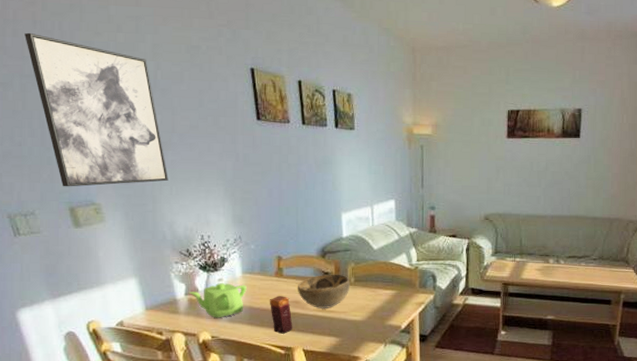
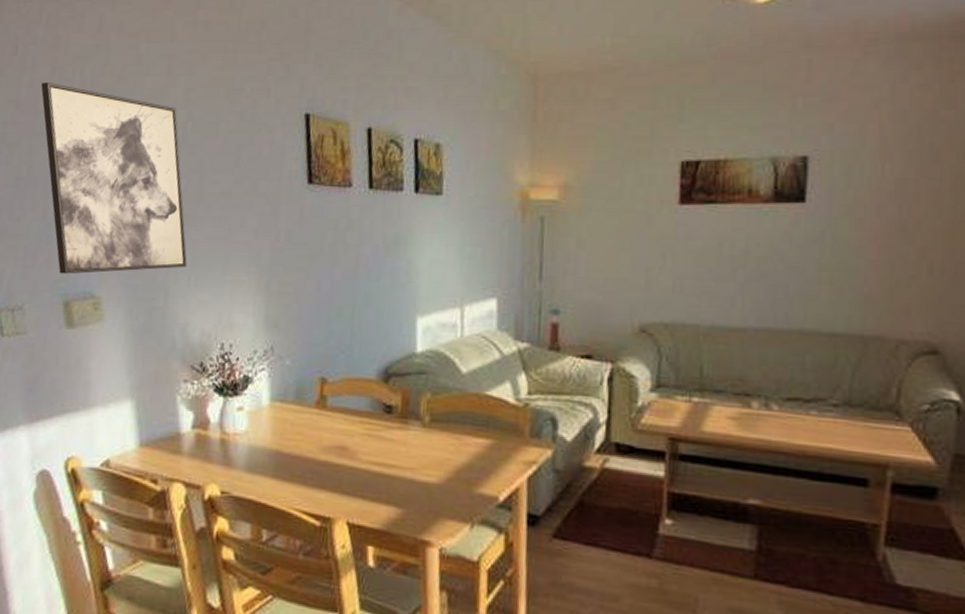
teapot: present [188,283,247,318] -> none [196,413,275,465]
candle: present [270,296,293,334] -> none [304,437,335,496]
decorative bowl: present [297,274,351,308] -> none [344,408,424,461]

